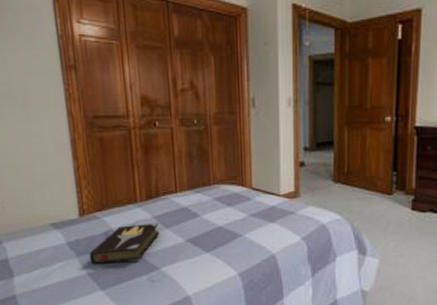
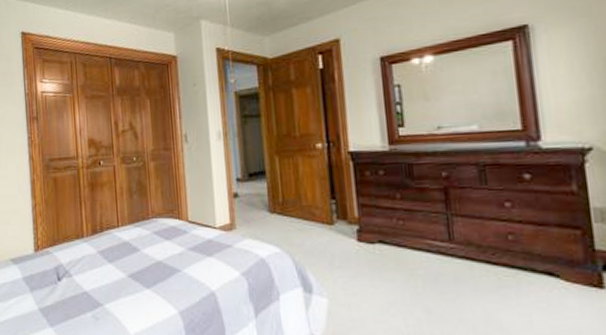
hardback book: present [89,222,160,265] -> none [41,257,104,300]

